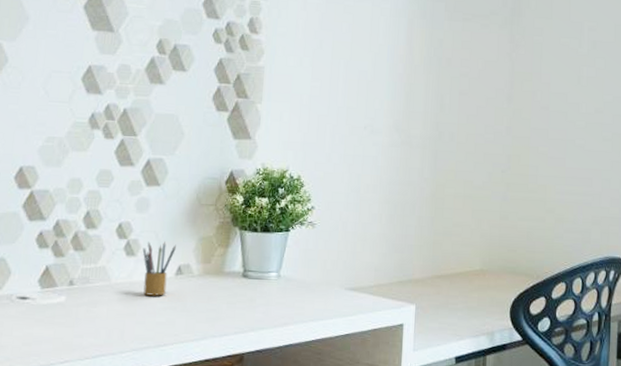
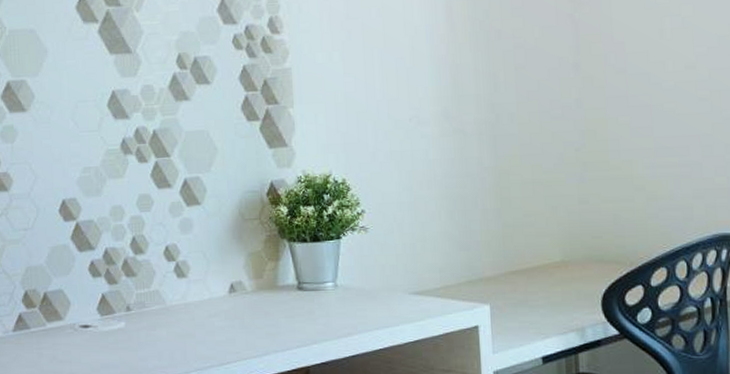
pencil box: present [142,241,176,296] -> none [192,260,226,316]

